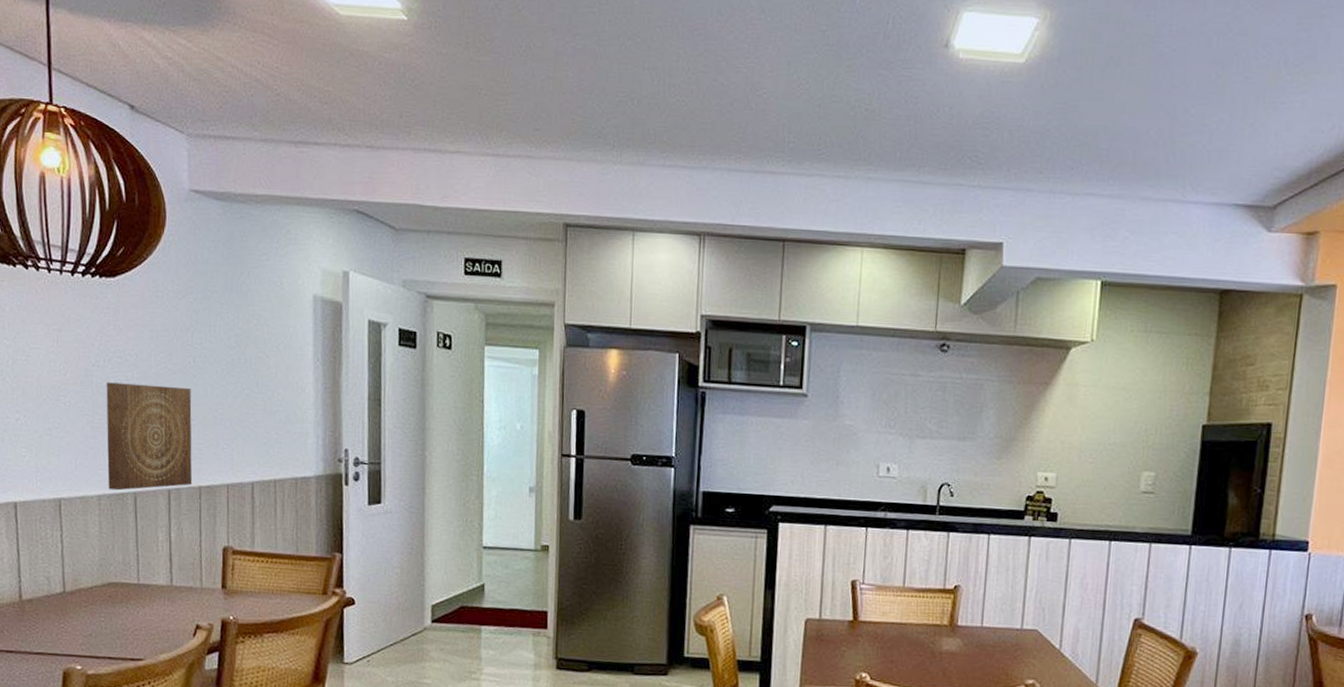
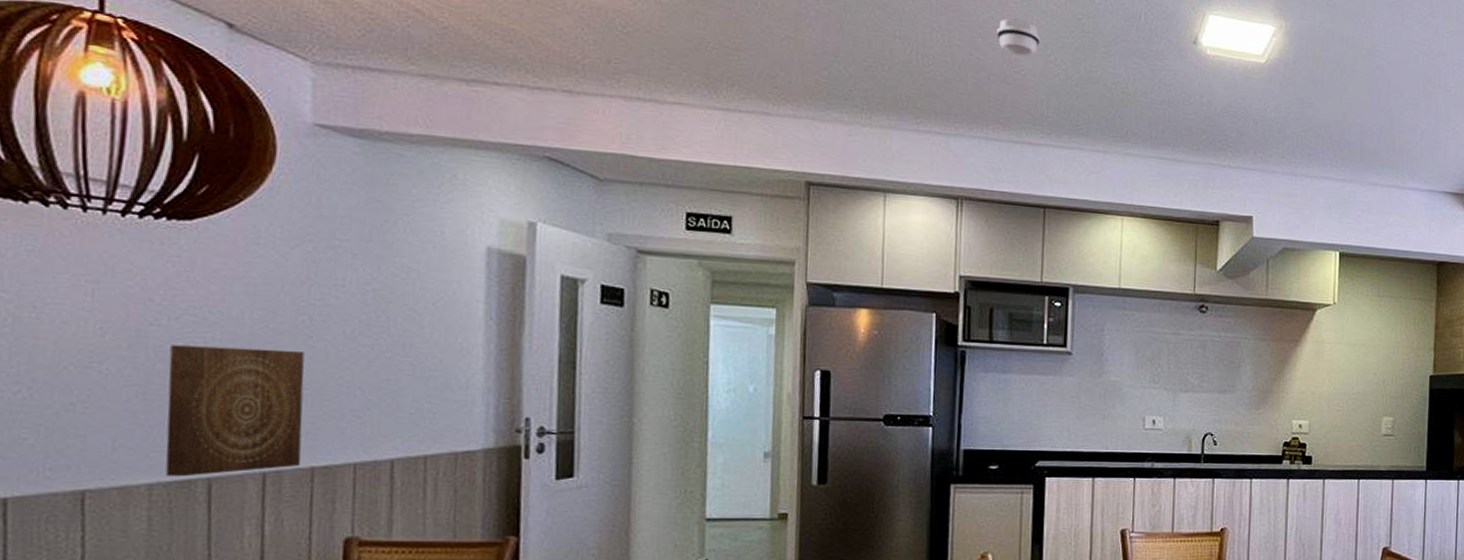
smoke detector: none [740,37,784,78] -> present [997,18,1041,56]

